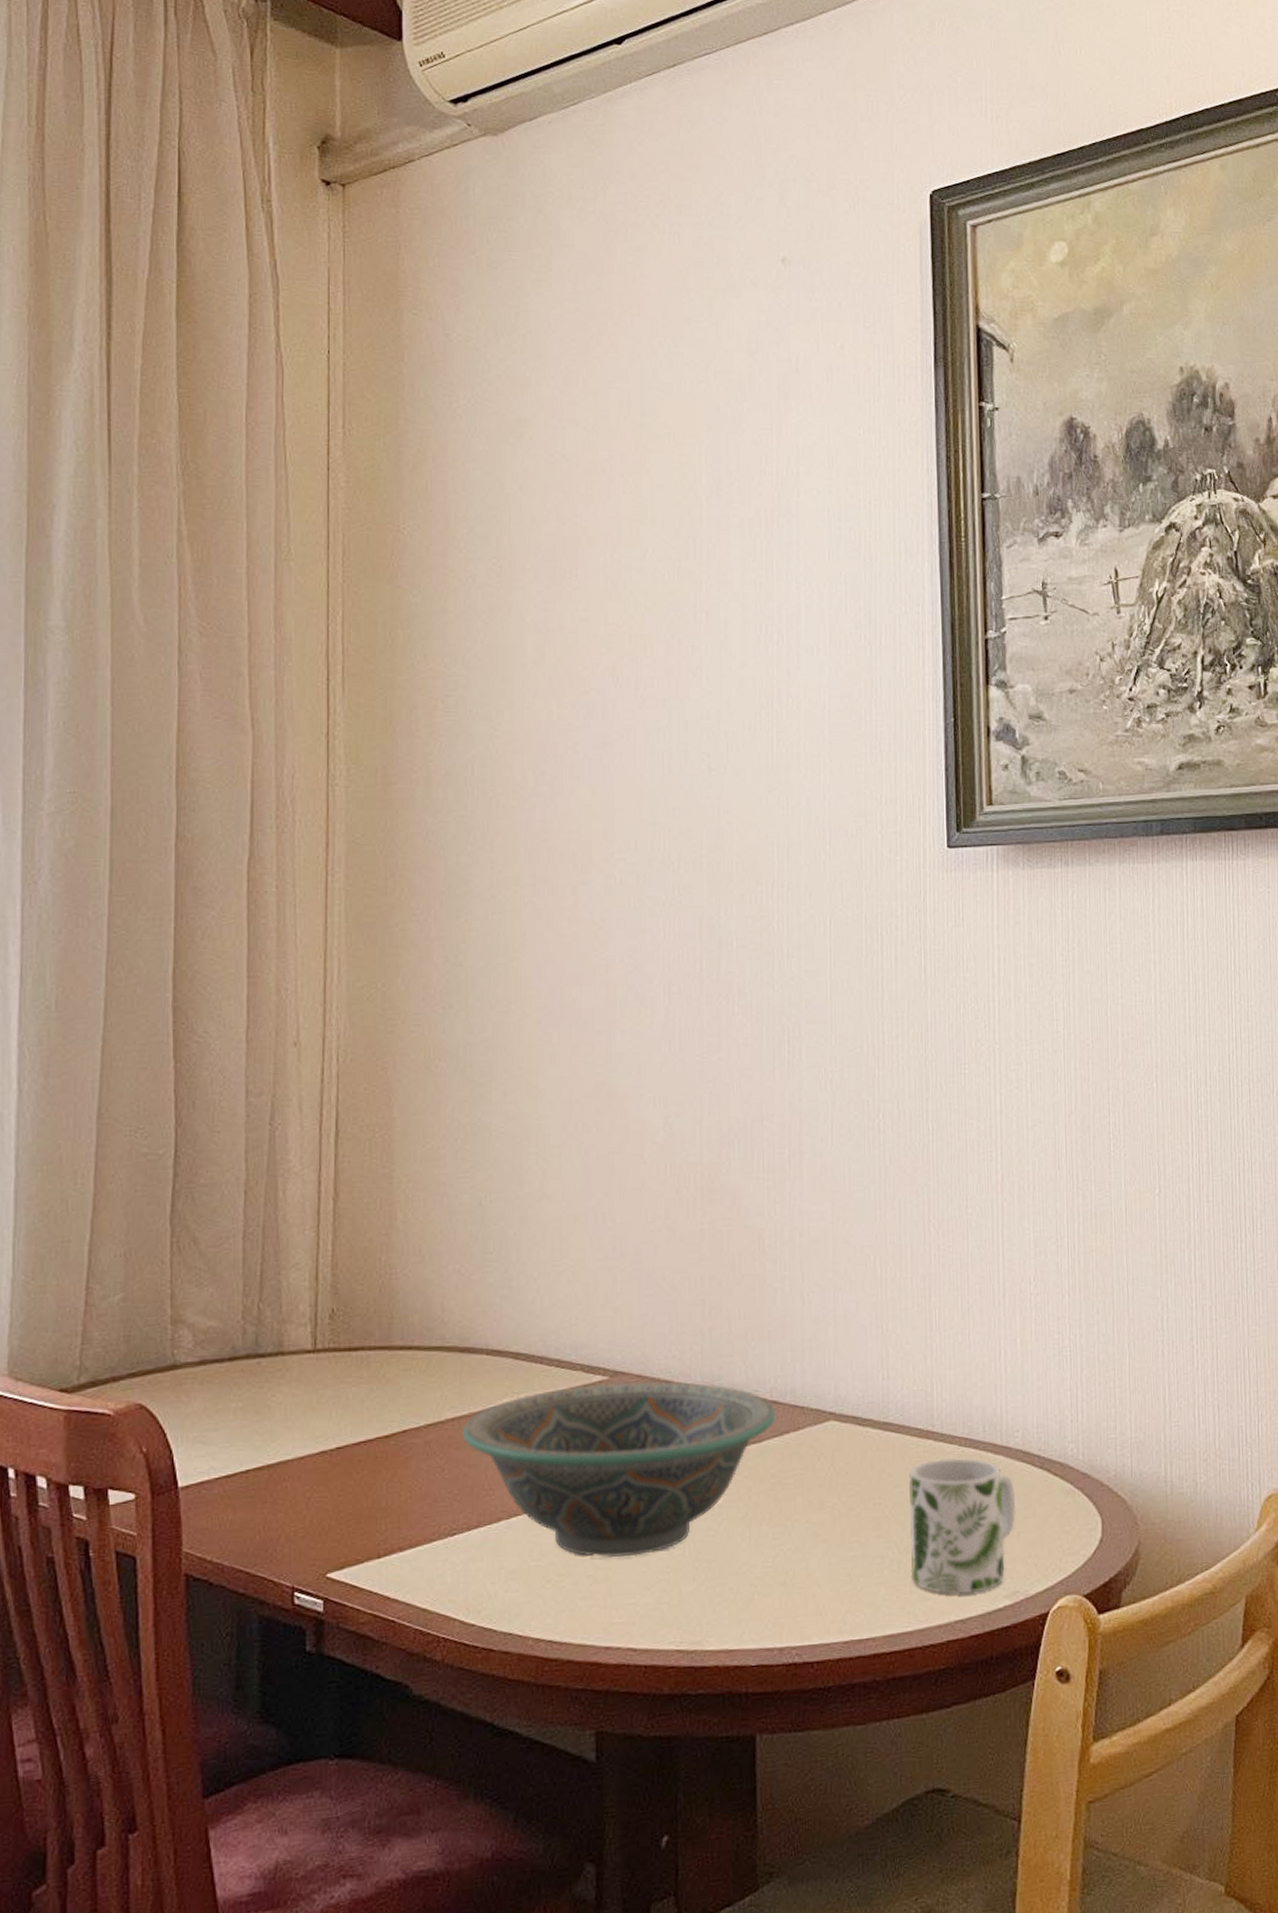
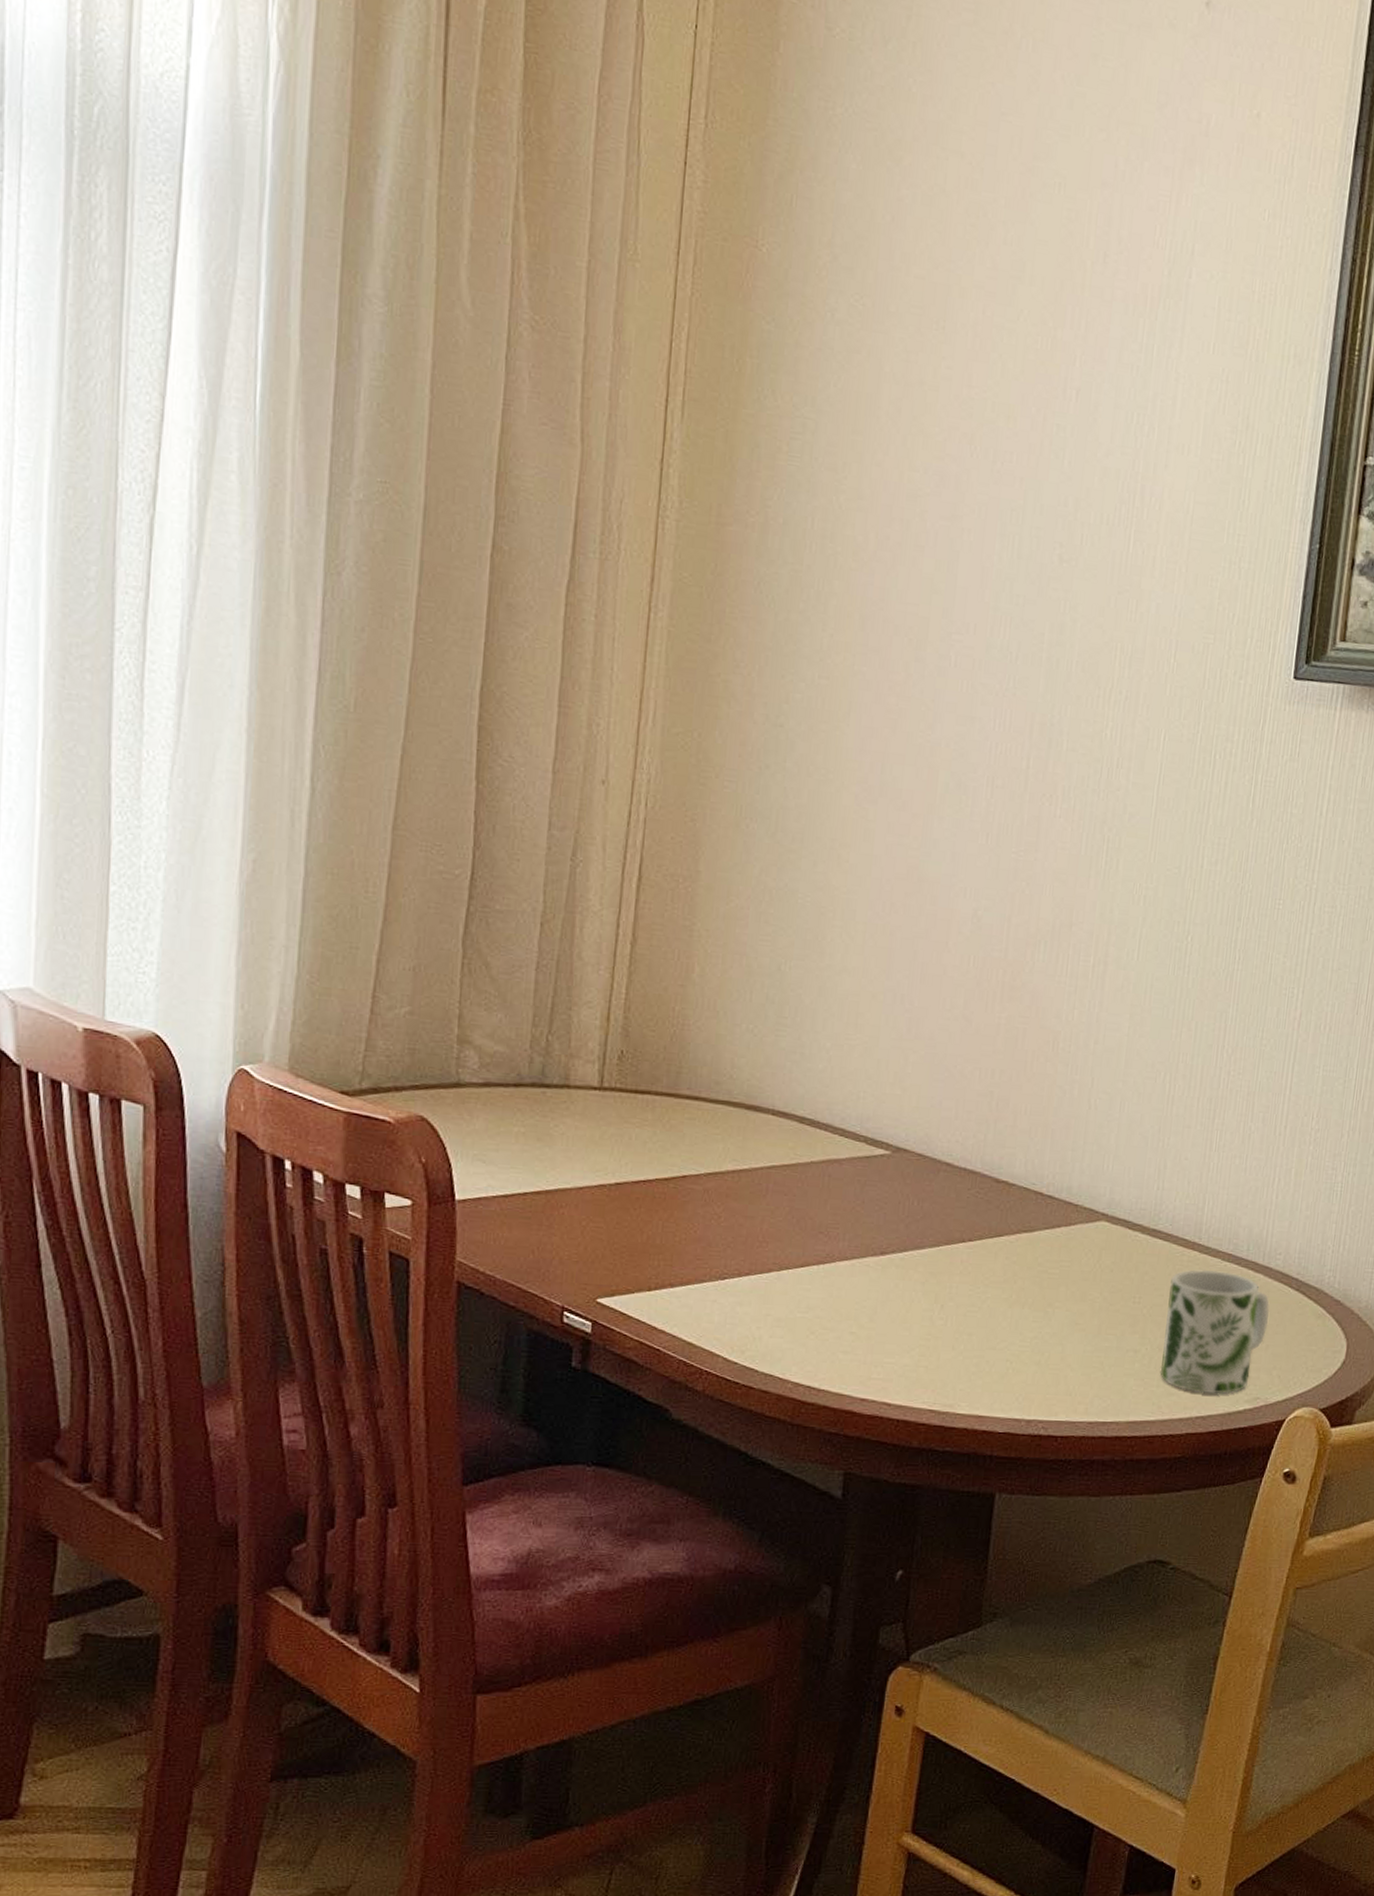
decorative bowl: present [462,1381,776,1558] -> none [741,1156,1050,1321]

